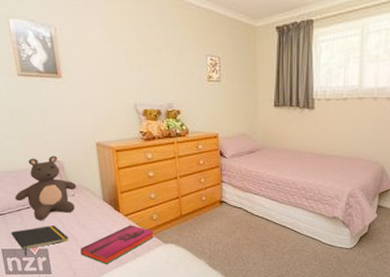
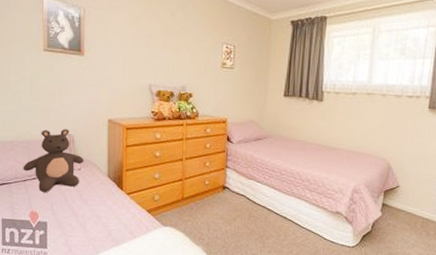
notepad: present [11,224,69,256] -> none [14,197,69,228]
hardback book: present [80,225,155,264] -> none [79,204,154,243]

